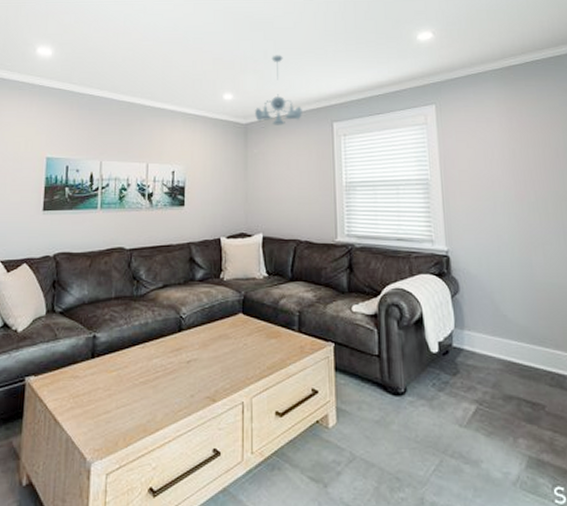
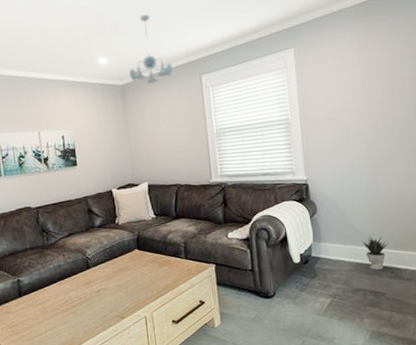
potted plant: none [514,329,546,373] -> present [362,237,388,270]

